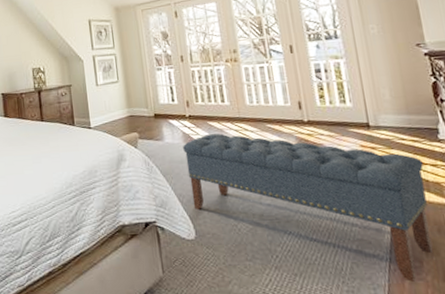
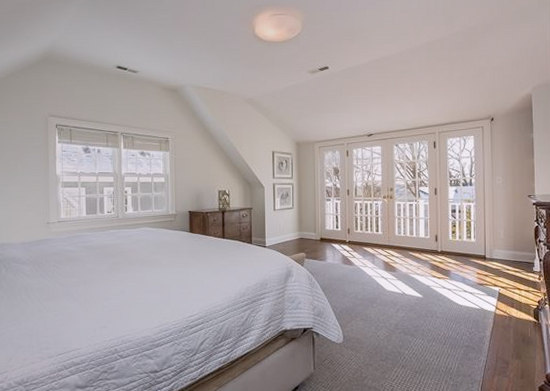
bench: present [183,133,434,283] -> none [341,257,520,379]

